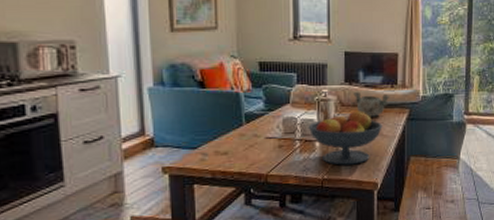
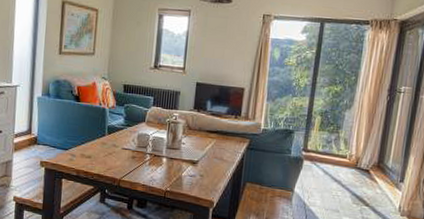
fruit bowl: present [308,110,382,165] -> none [158,135,224,183]
decorative bowl: present [353,91,391,117] -> none [200,118,234,143]

